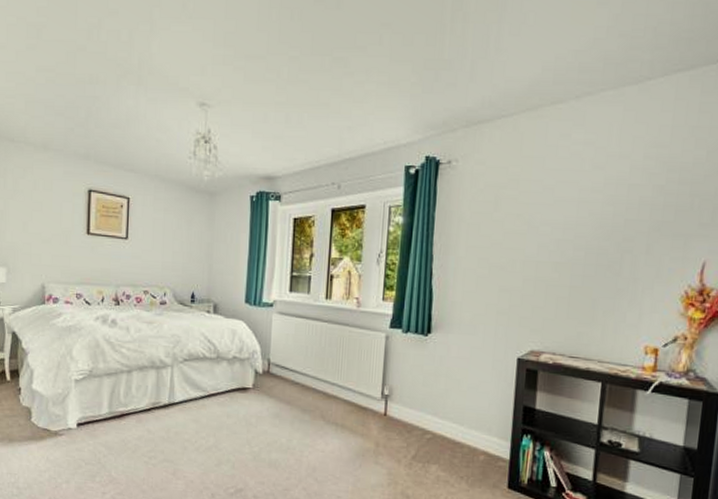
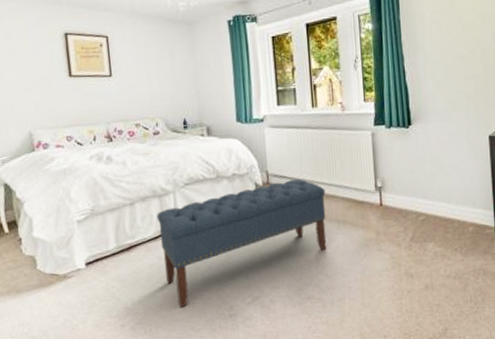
bench: none [151,371,327,486] -> present [156,178,327,308]

